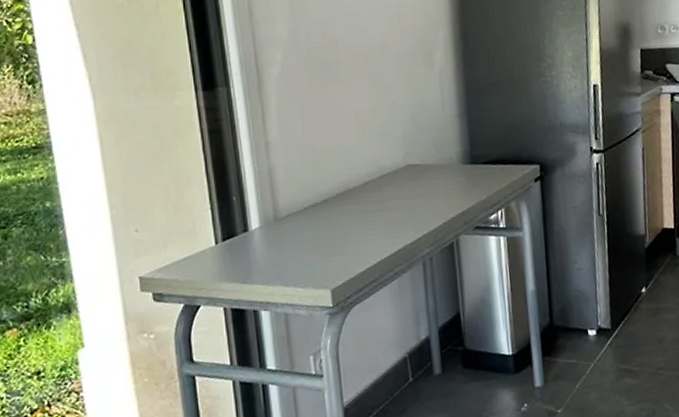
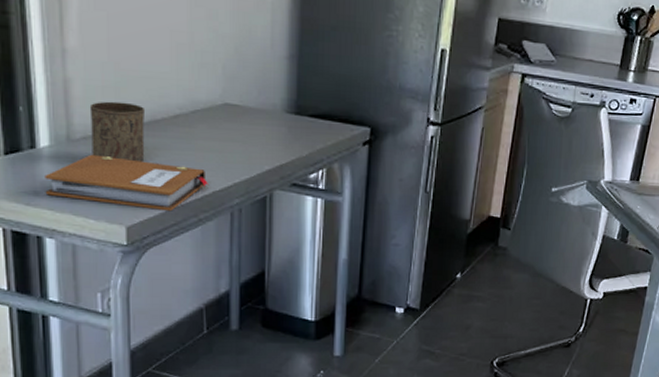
notebook: none [257,226,400,272] -> present [45,154,208,212]
cup: none [291,178,342,231] -> present [89,101,146,163]

